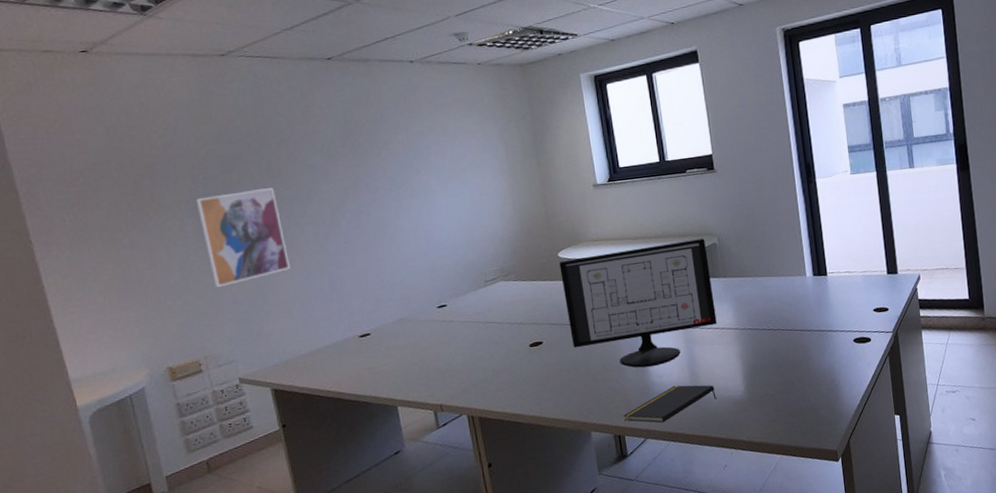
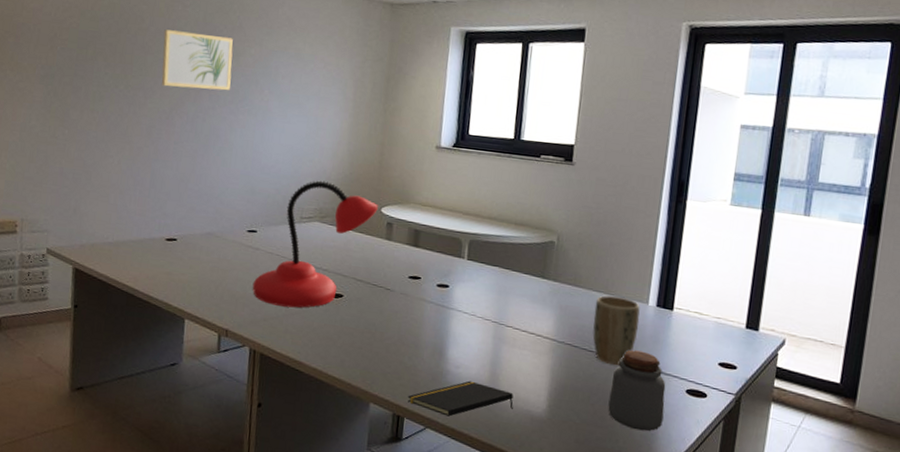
wall art: present [195,188,290,288] -> none [47,66,122,157]
wall art: none [306,129,387,191] -> present [161,29,233,91]
desk lamp: none [455,241,555,370] -> present [252,180,378,308]
computer monitor: present [559,237,717,368] -> none [373,217,543,355]
plant pot: none [763,275,804,336] -> present [592,295,640,365]
jar: none [791,317,842,386] -> present [608,349,666,431]

